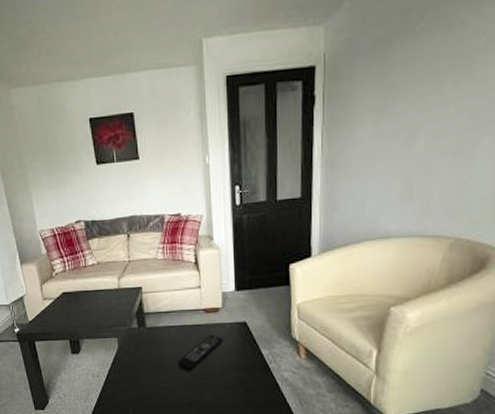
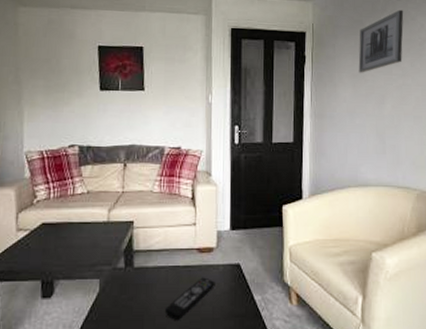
wall art: none [382,13,450,107] -> present [358,9,404,73]

